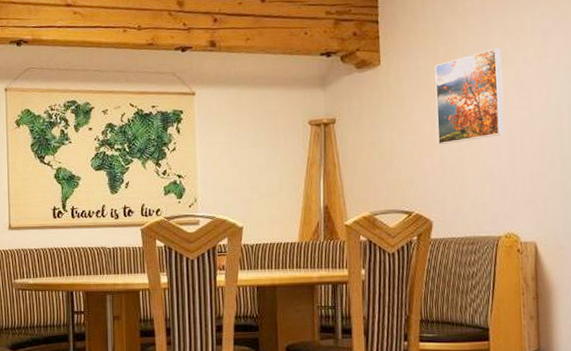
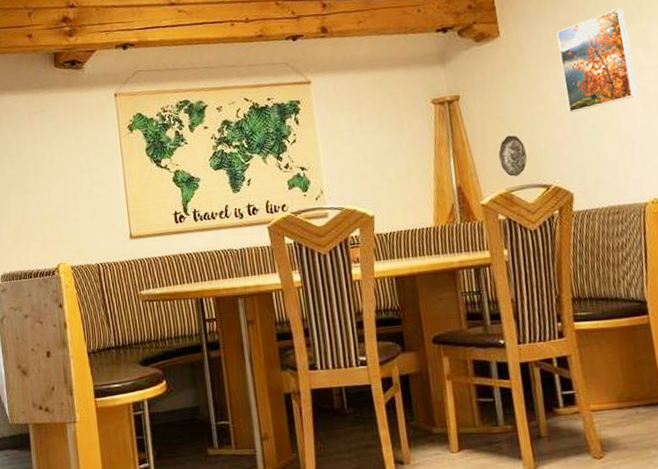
decorative plate: none [367,161,393,201] -> present [498,135,527,177]

